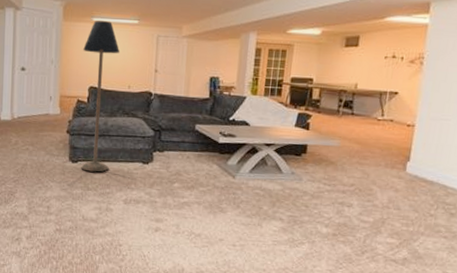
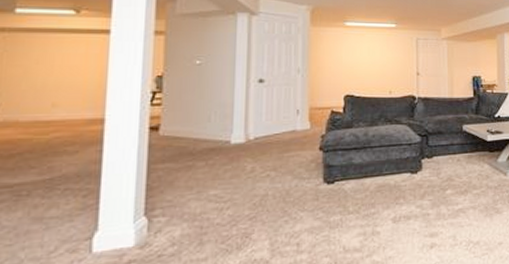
floor lamp: present [81,21,119,172] -> none [336,25,377,192]

